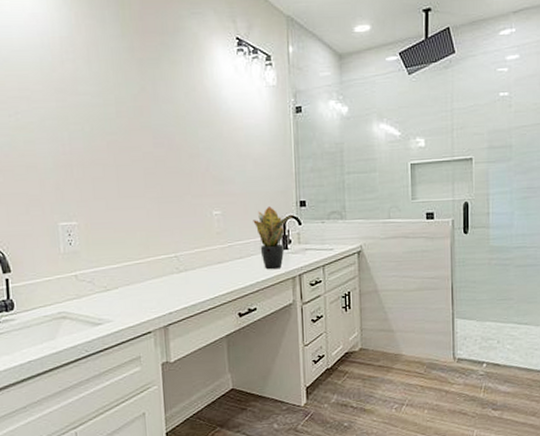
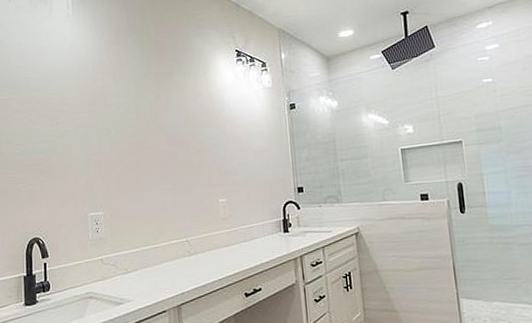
potted plant: present [253,206,293,270] -> none [255,193,292,252]

